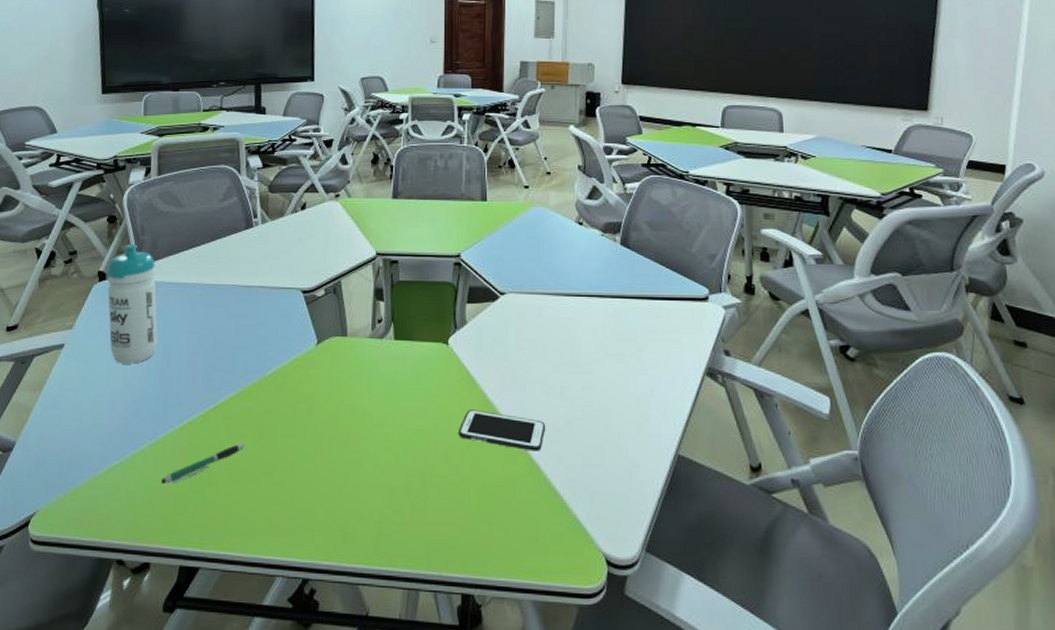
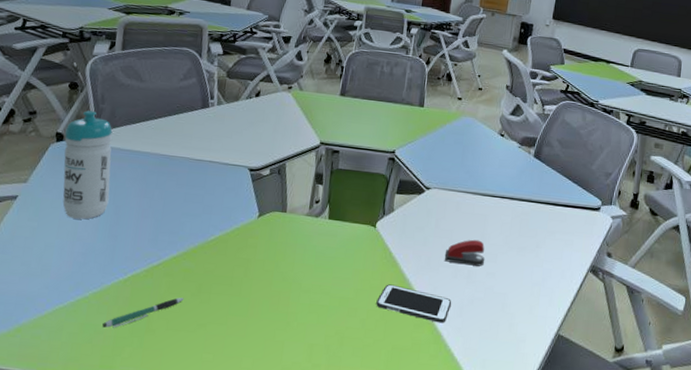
stapler: none [530,348,579,380] -> present [444,239,485,266]

